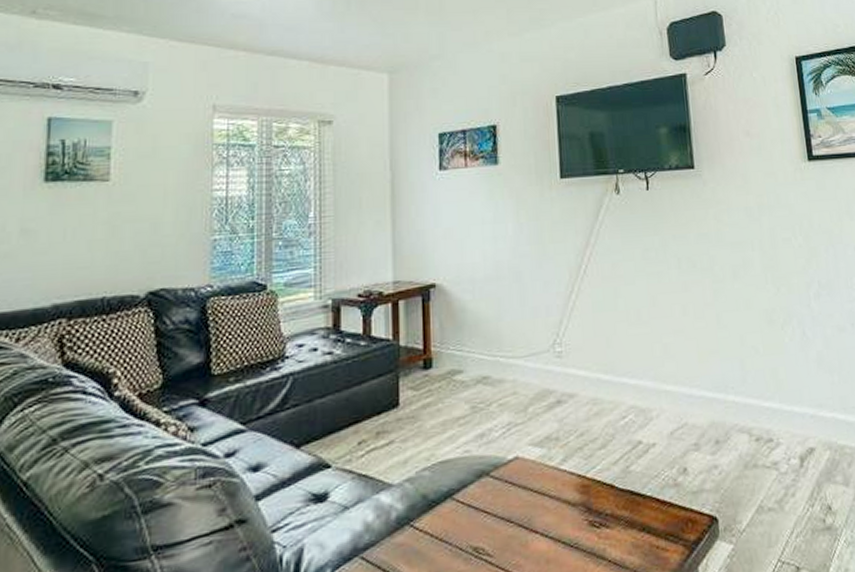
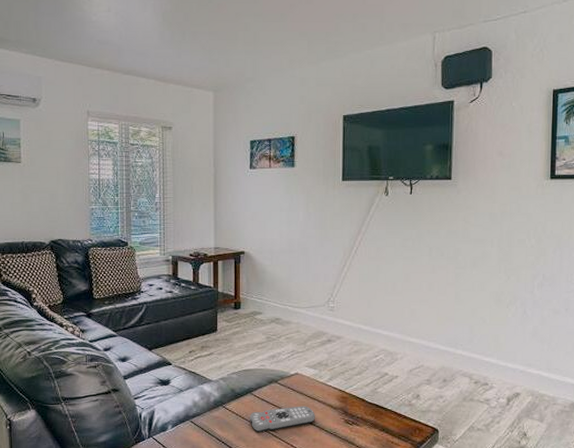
remote control: none [451,507,547,561] -> present [250,406,315,432]

